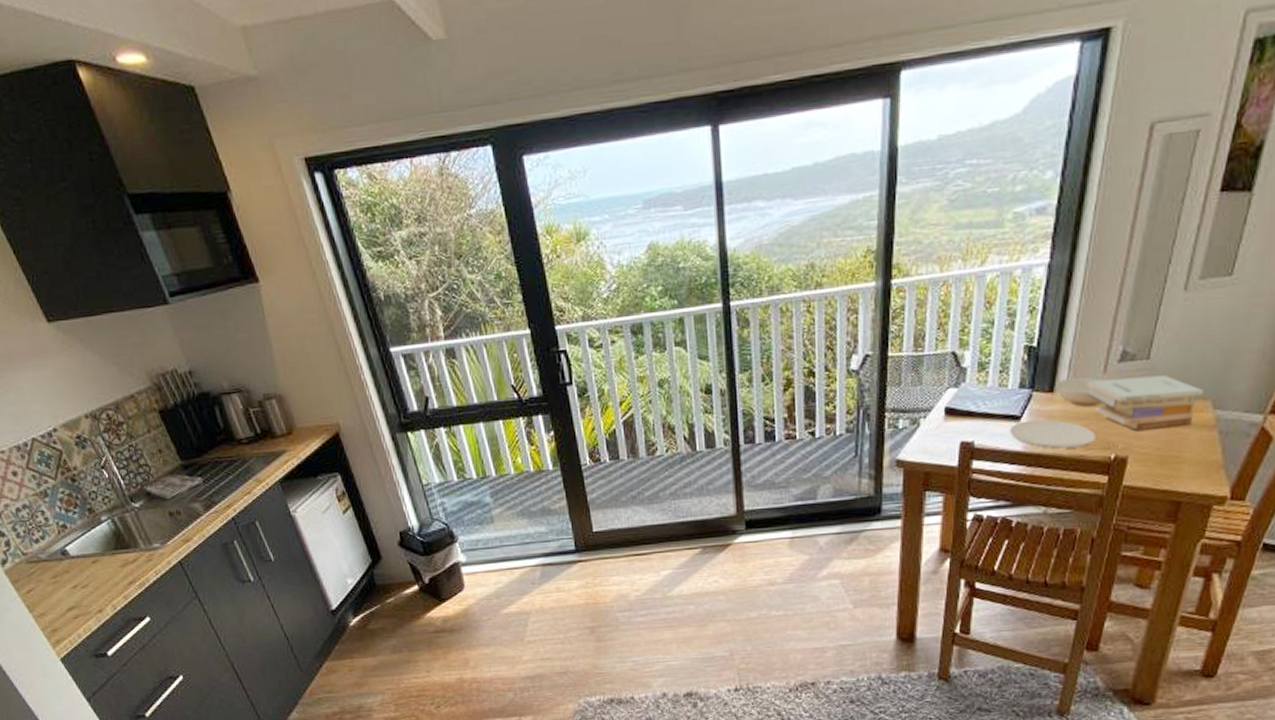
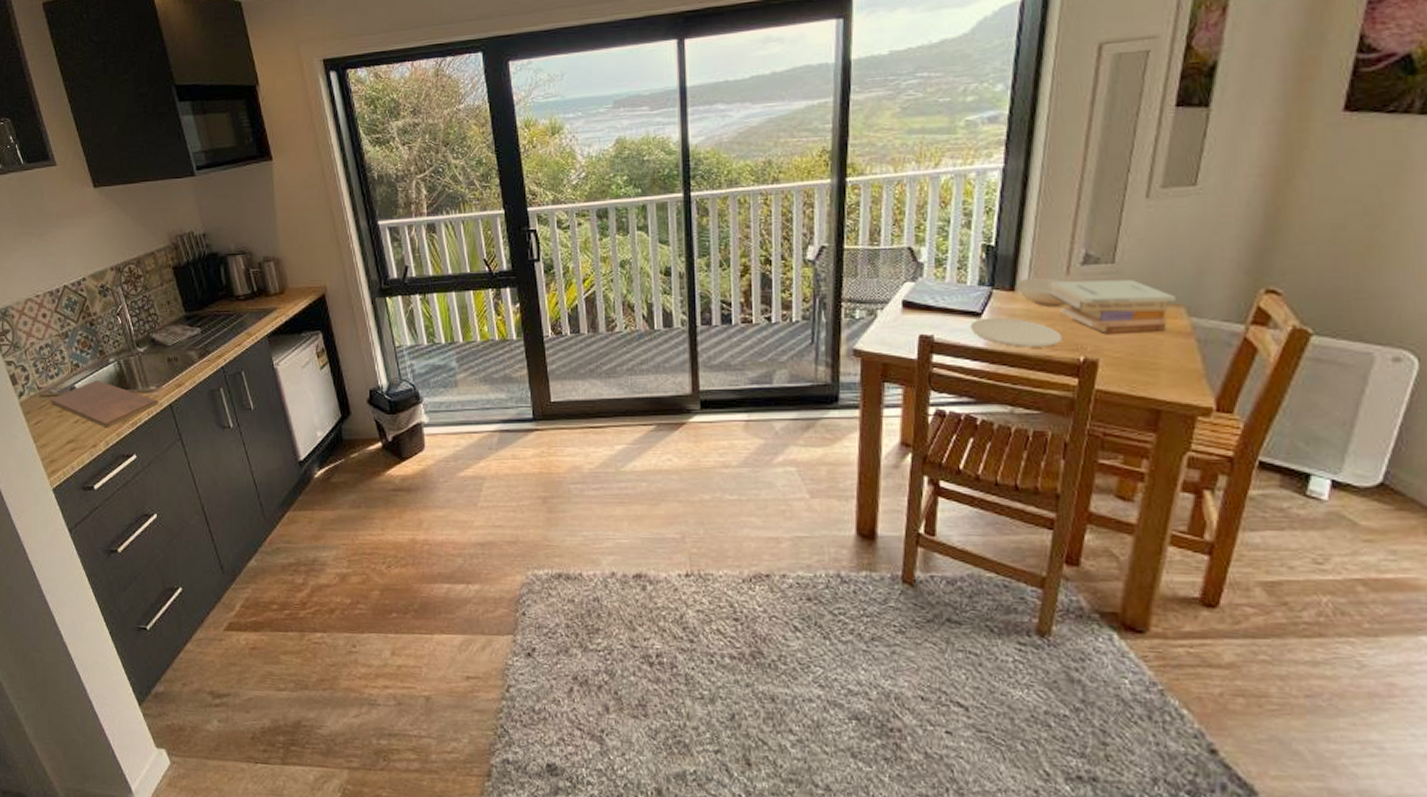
chopping board: none [38,540,168,592] -> present [49,379,160,428]

